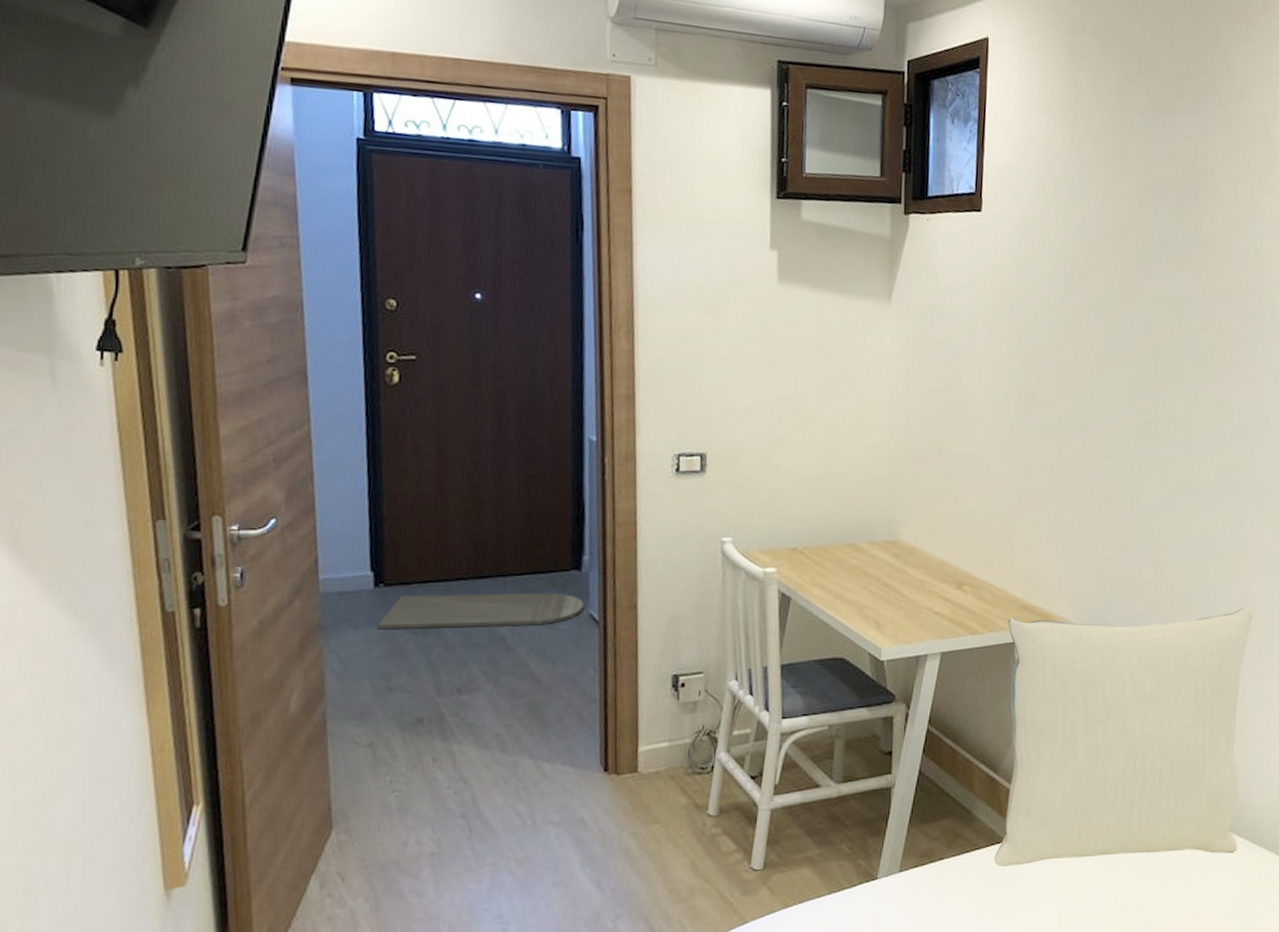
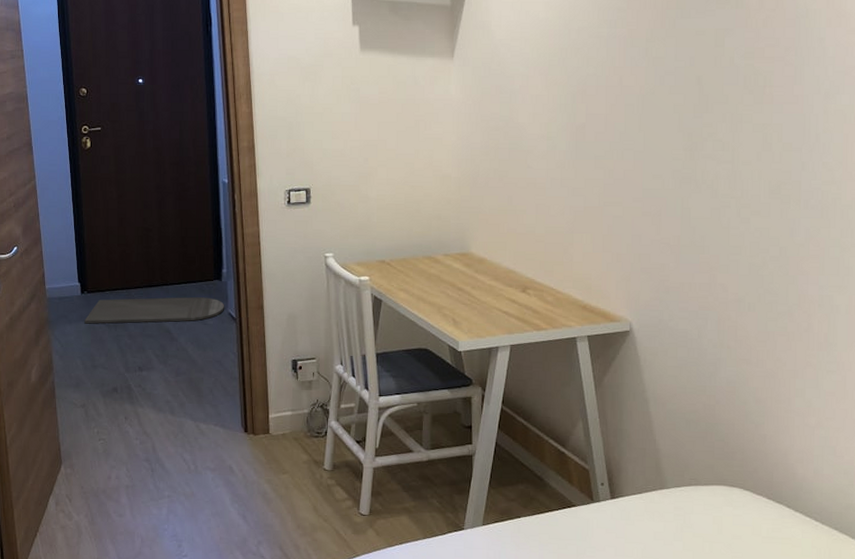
pillow: present [994,607,1253,866] -> none [566,307,812,531]

